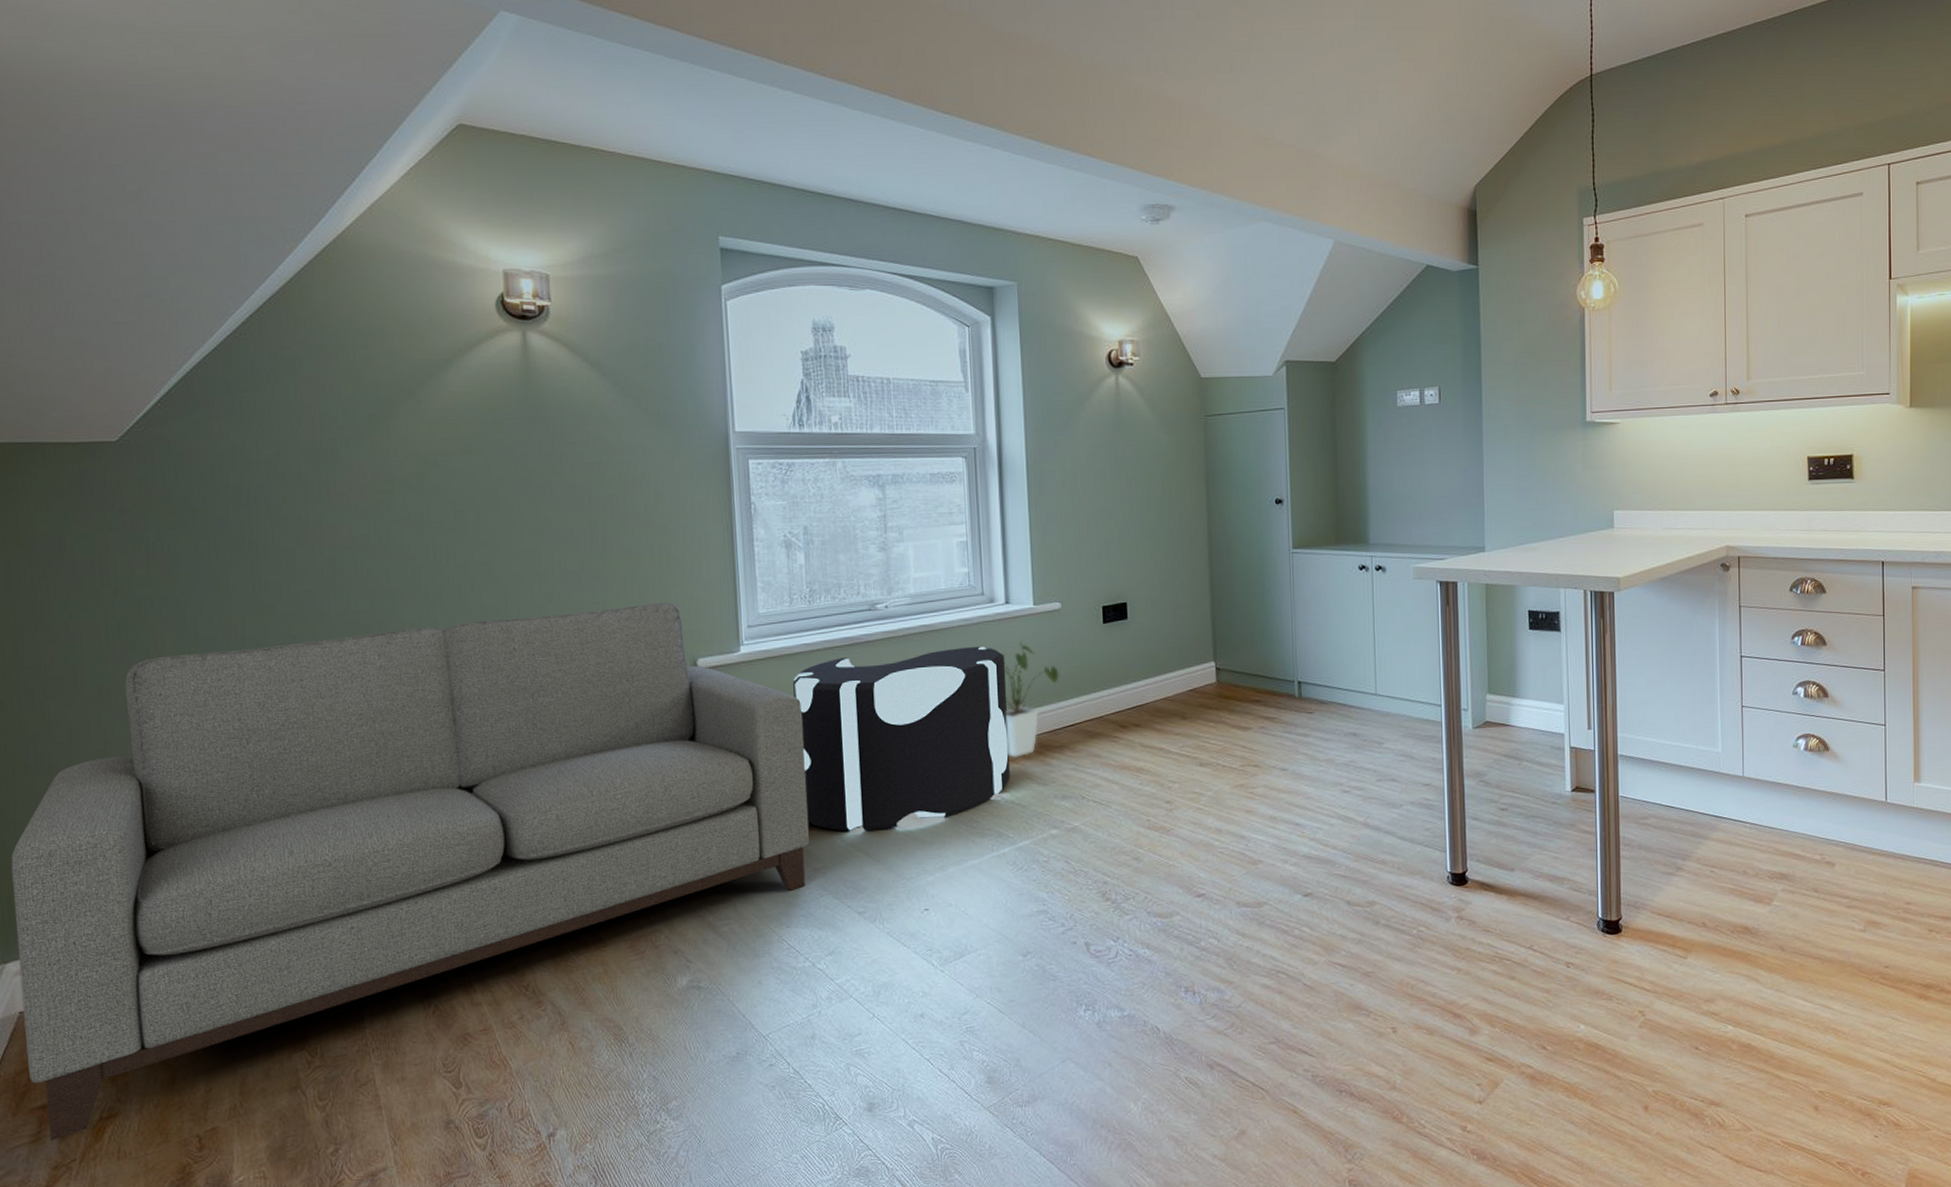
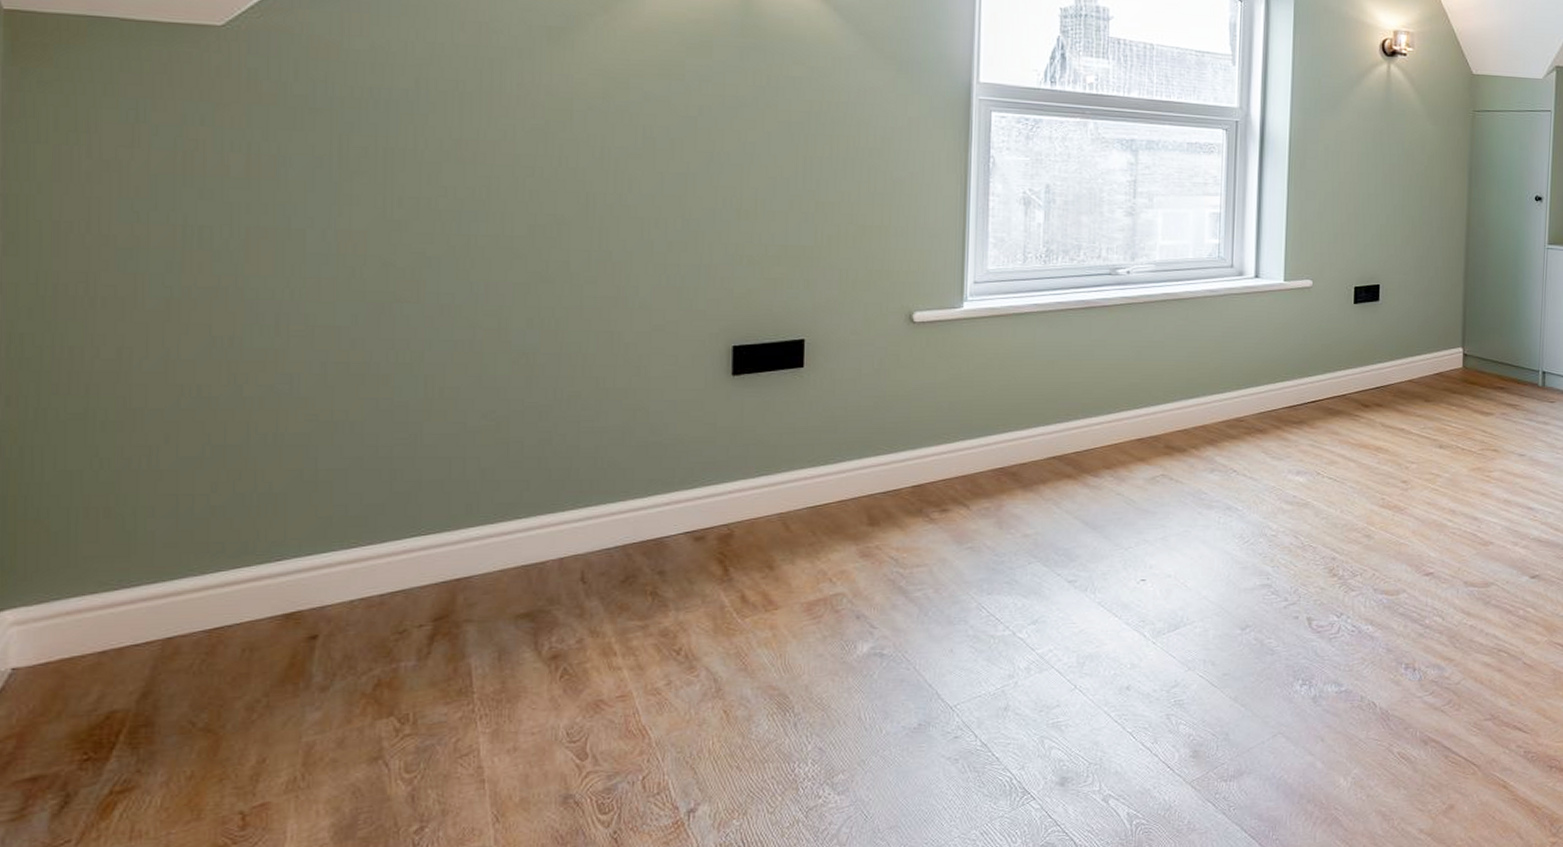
sofa: present [11,602,809,1141] -> none [18,250,1026,819]
trash can: present [793,645,1011,831] -> none [1018,317,1250,497]
house plant: present [1001,641,1059,758] -> none [1245,316,1304,431]

